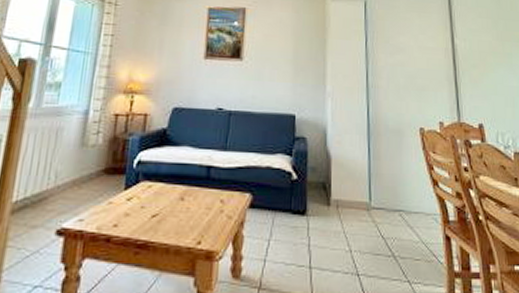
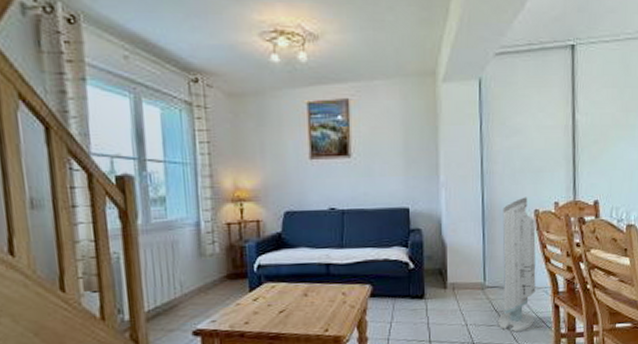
air purifier: none [386,114,425,266] -> present [499,197,536,333]

